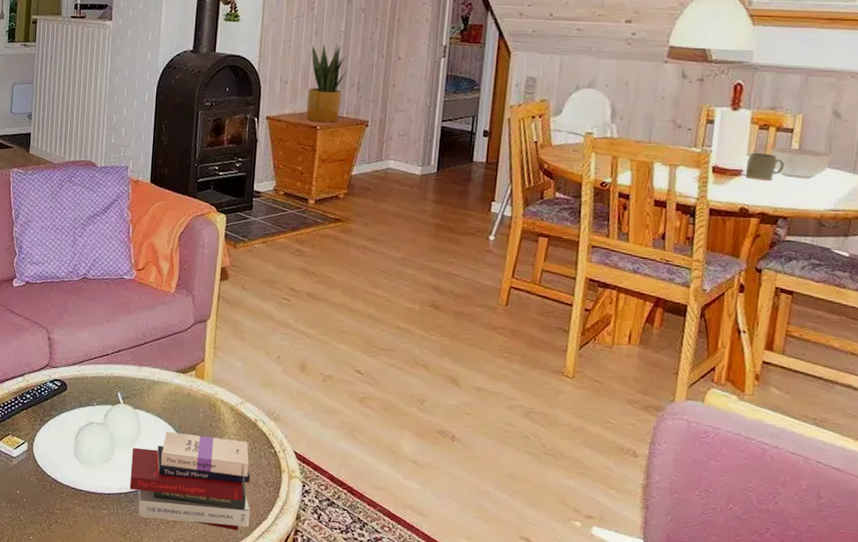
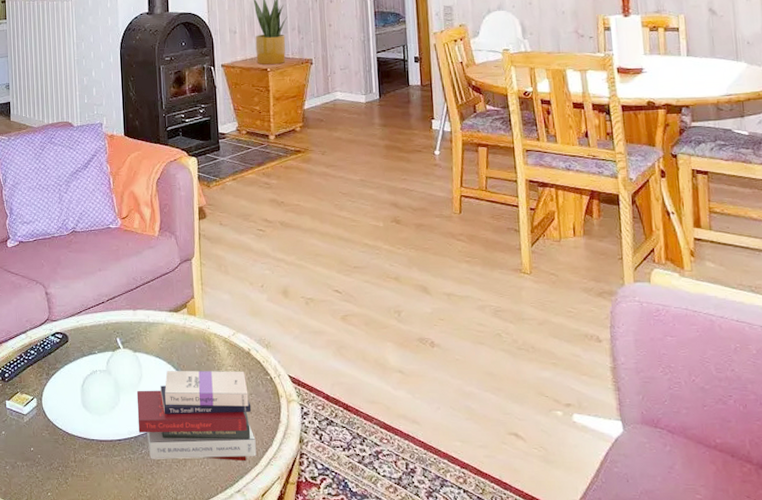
mug: present [745,152,785,181] -> none [644,51,678,76]
bowl: present [770,148,834,179] -> none [662,44,717,71]

